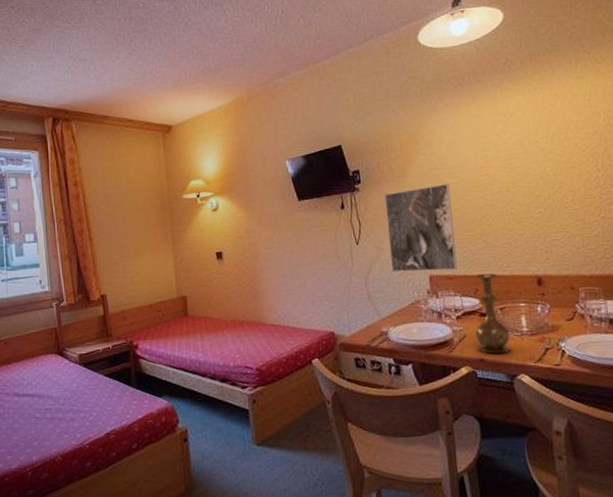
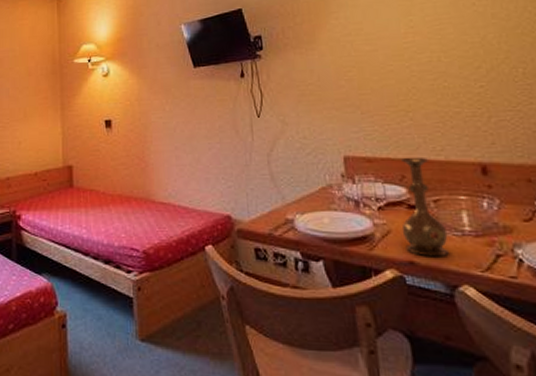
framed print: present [384,184,458,273] -> none [290,51,379,152]

